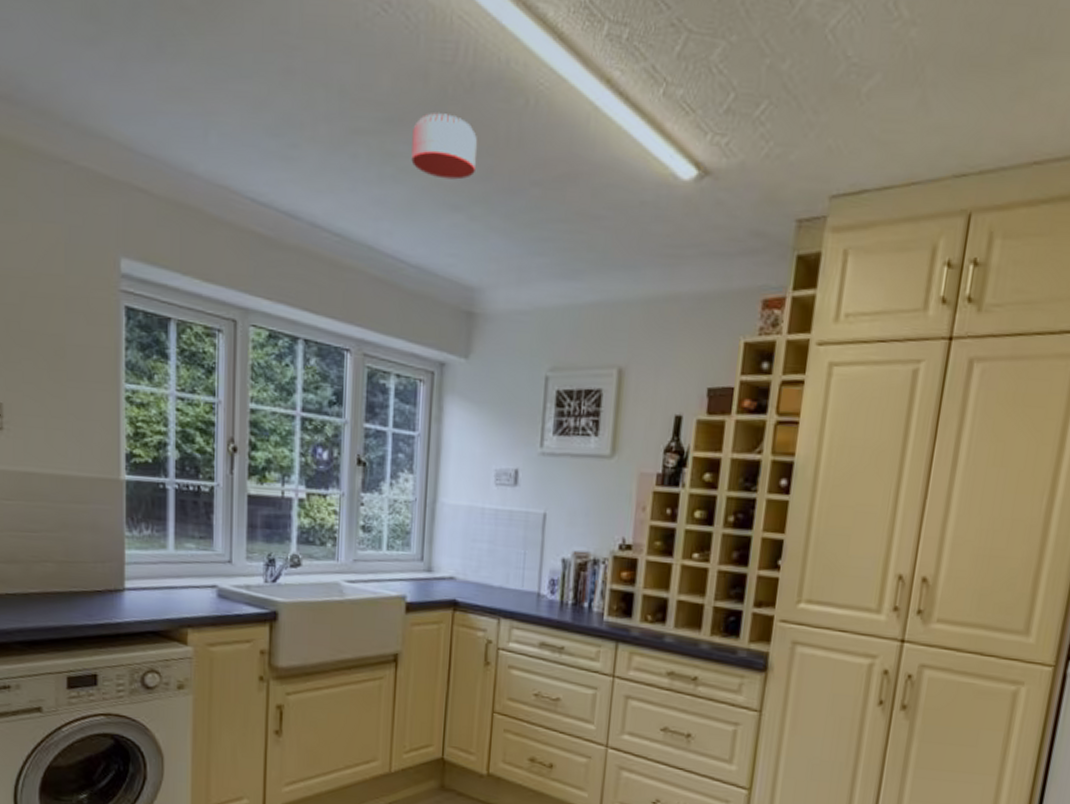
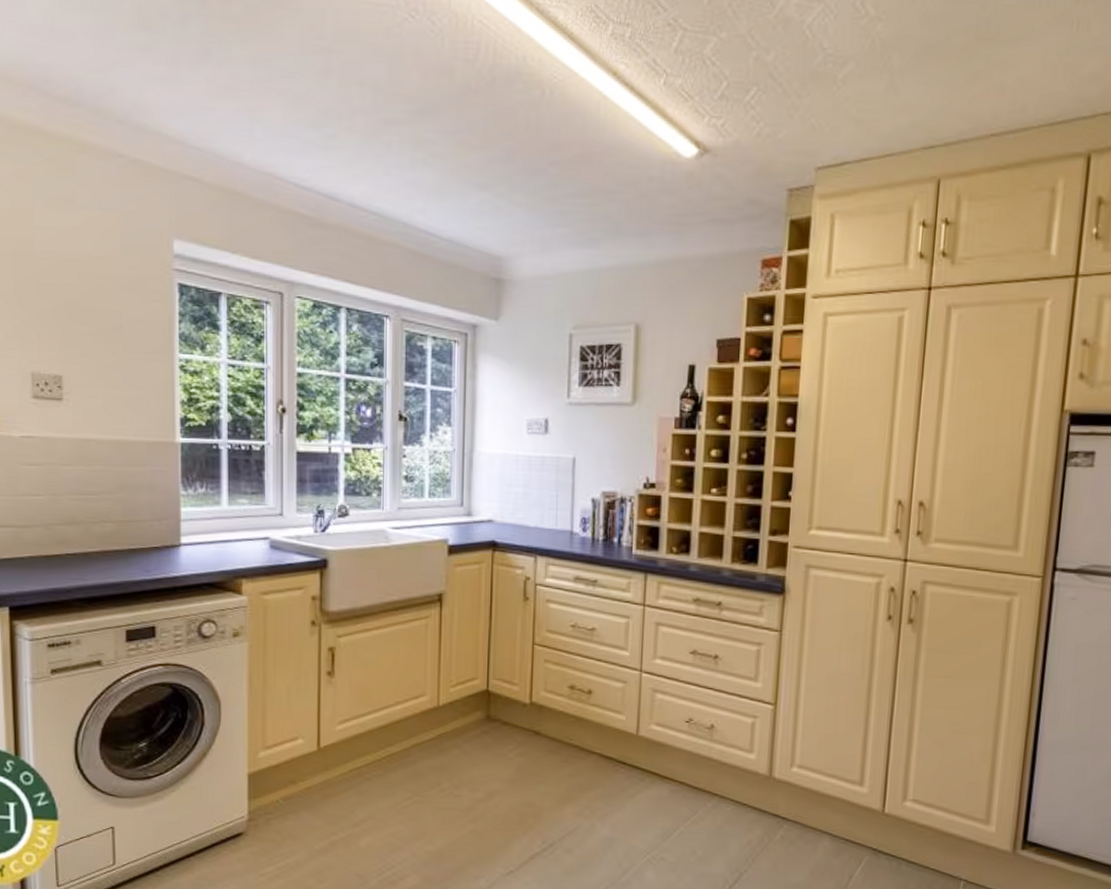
smoke detector: present [411,113,477,180] -> none [440,104,499,162]

